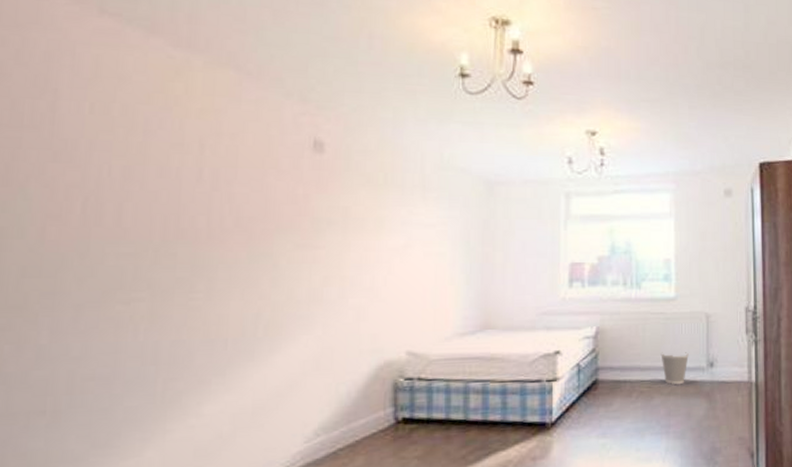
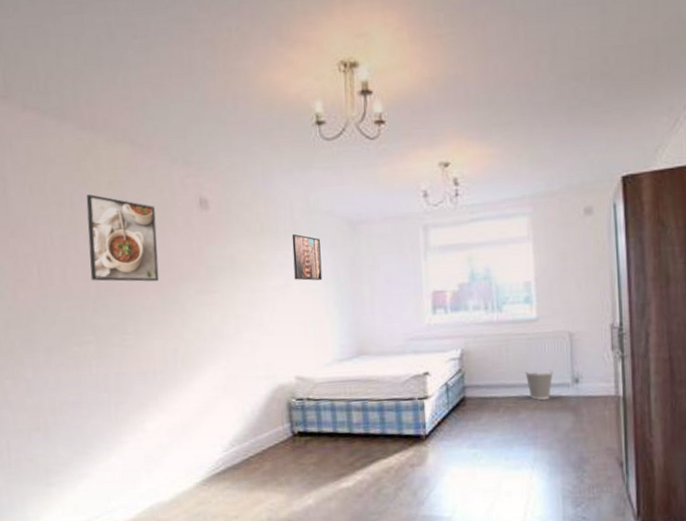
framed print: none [156,121,256,231] -> present [86,194,159,282]
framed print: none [418,189,451,244] -> present [292,233,322,281]

